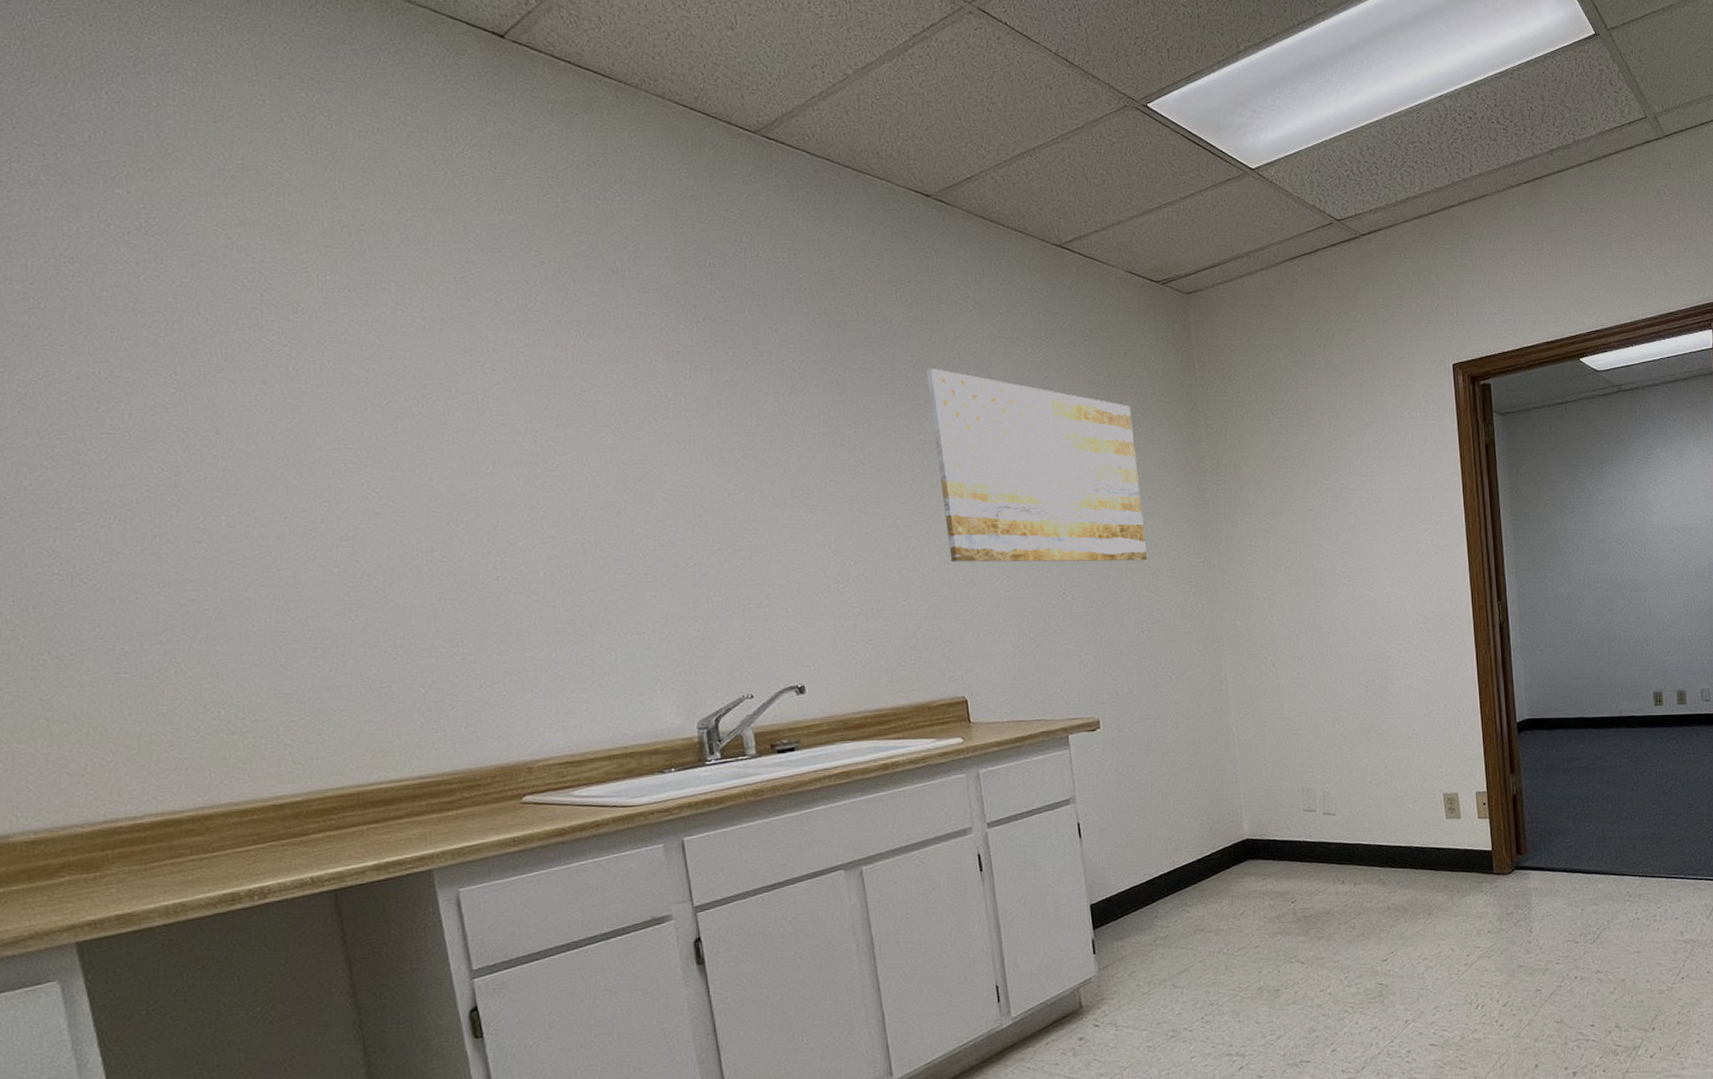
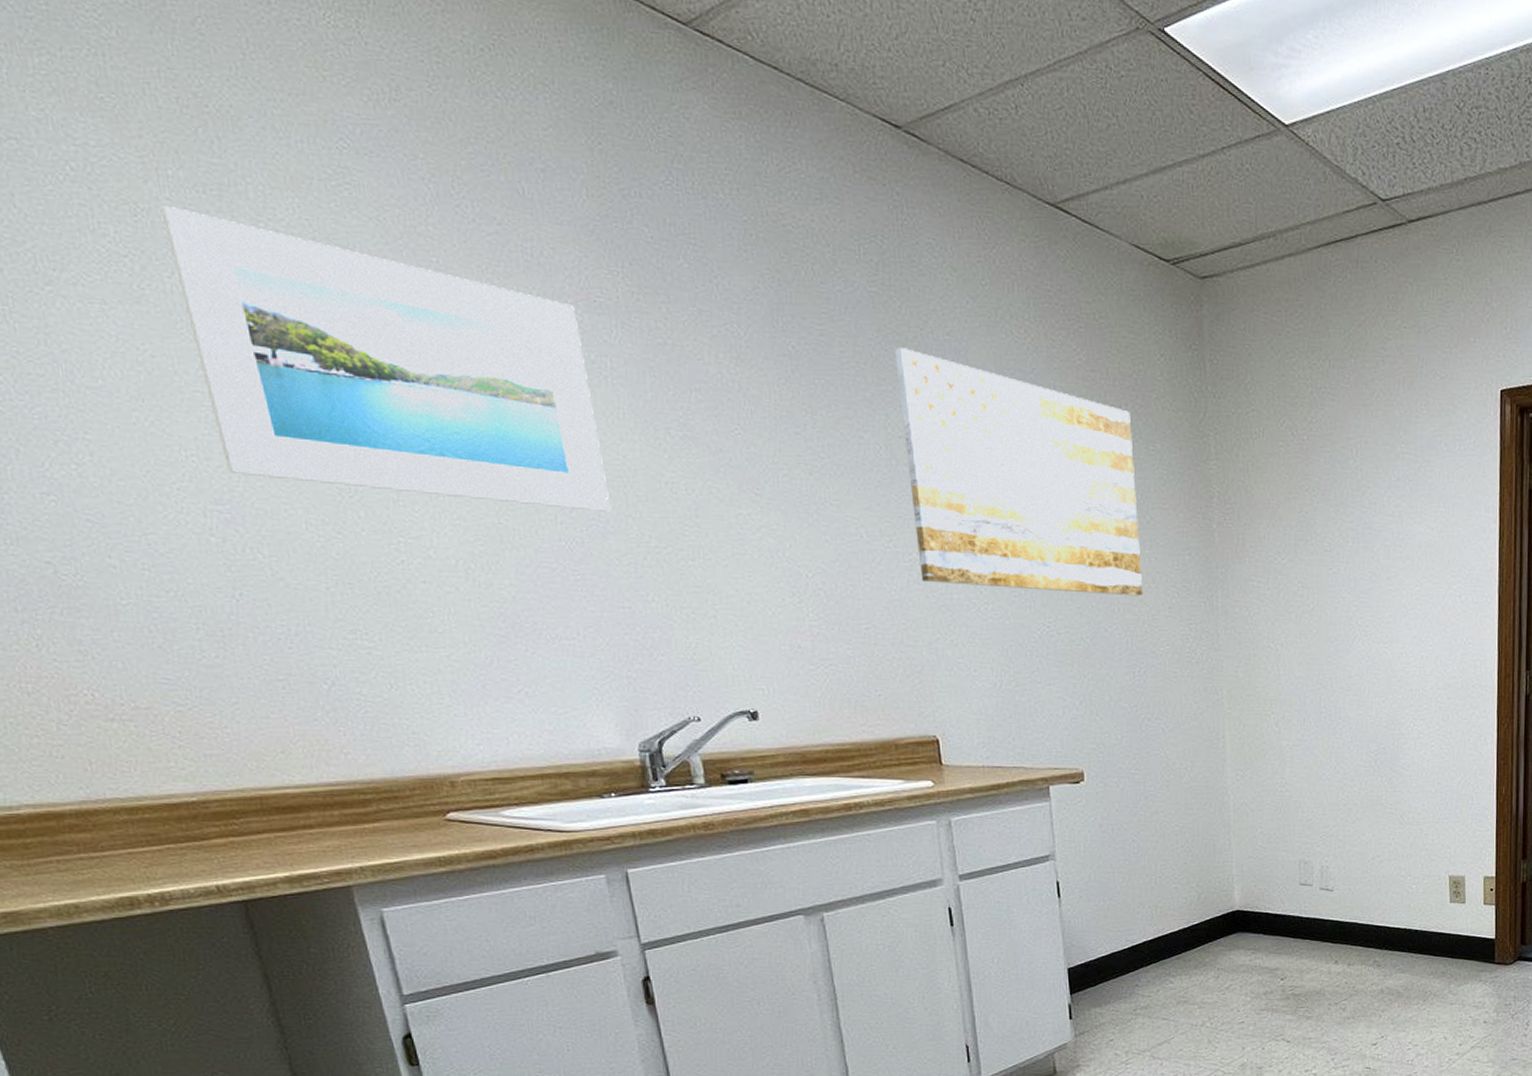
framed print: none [317,303,681,523] -> present [160,205,612,512]

